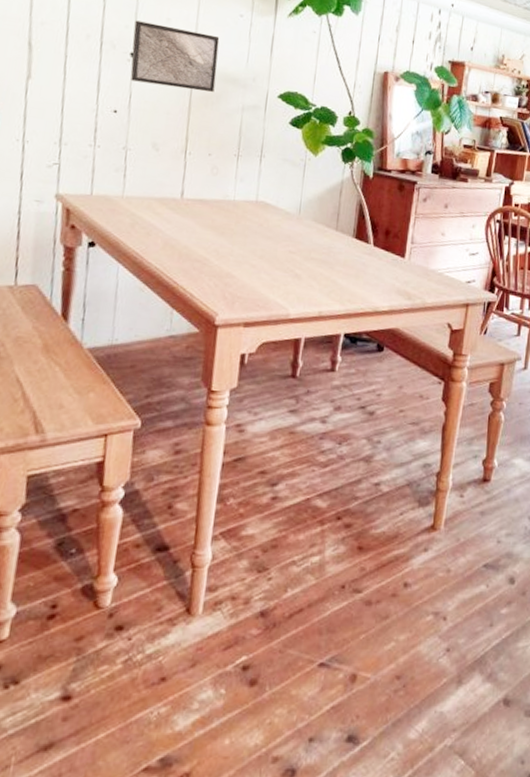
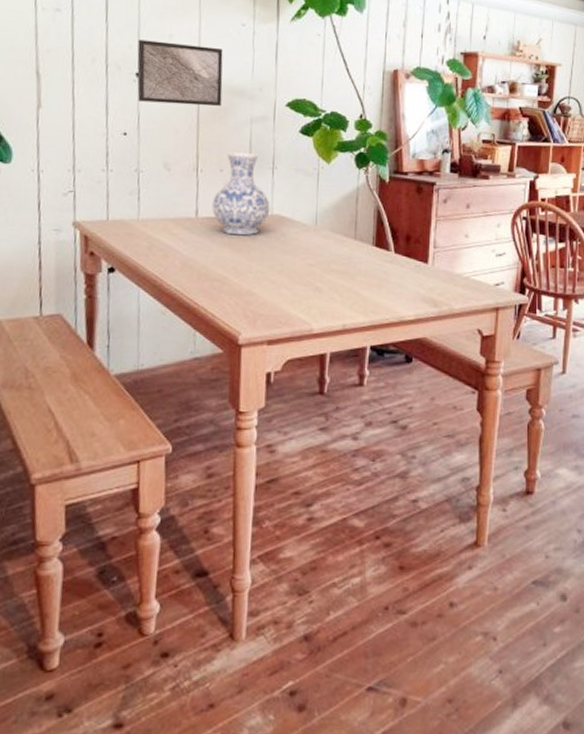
vase: none [197,137,256,220] -> present [212,152,270,236]

